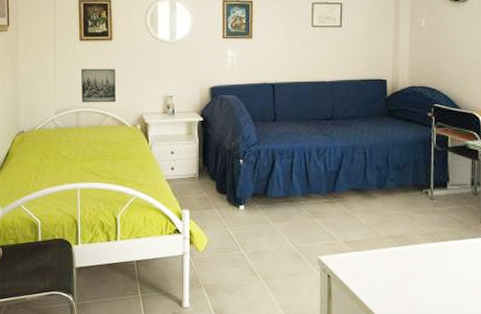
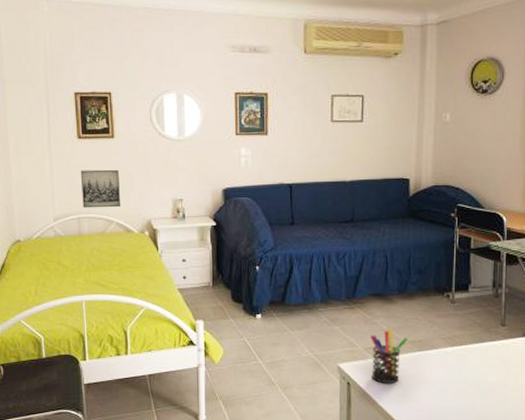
pen holder: none [350,223,388,277] -> present [371,329,408,383]

